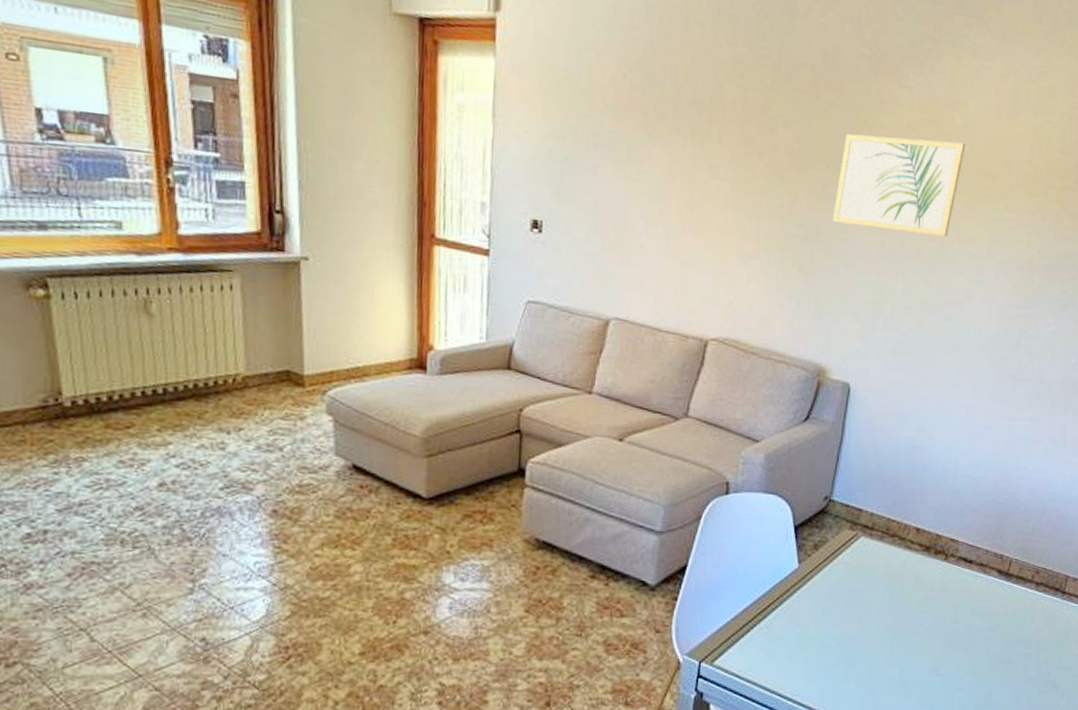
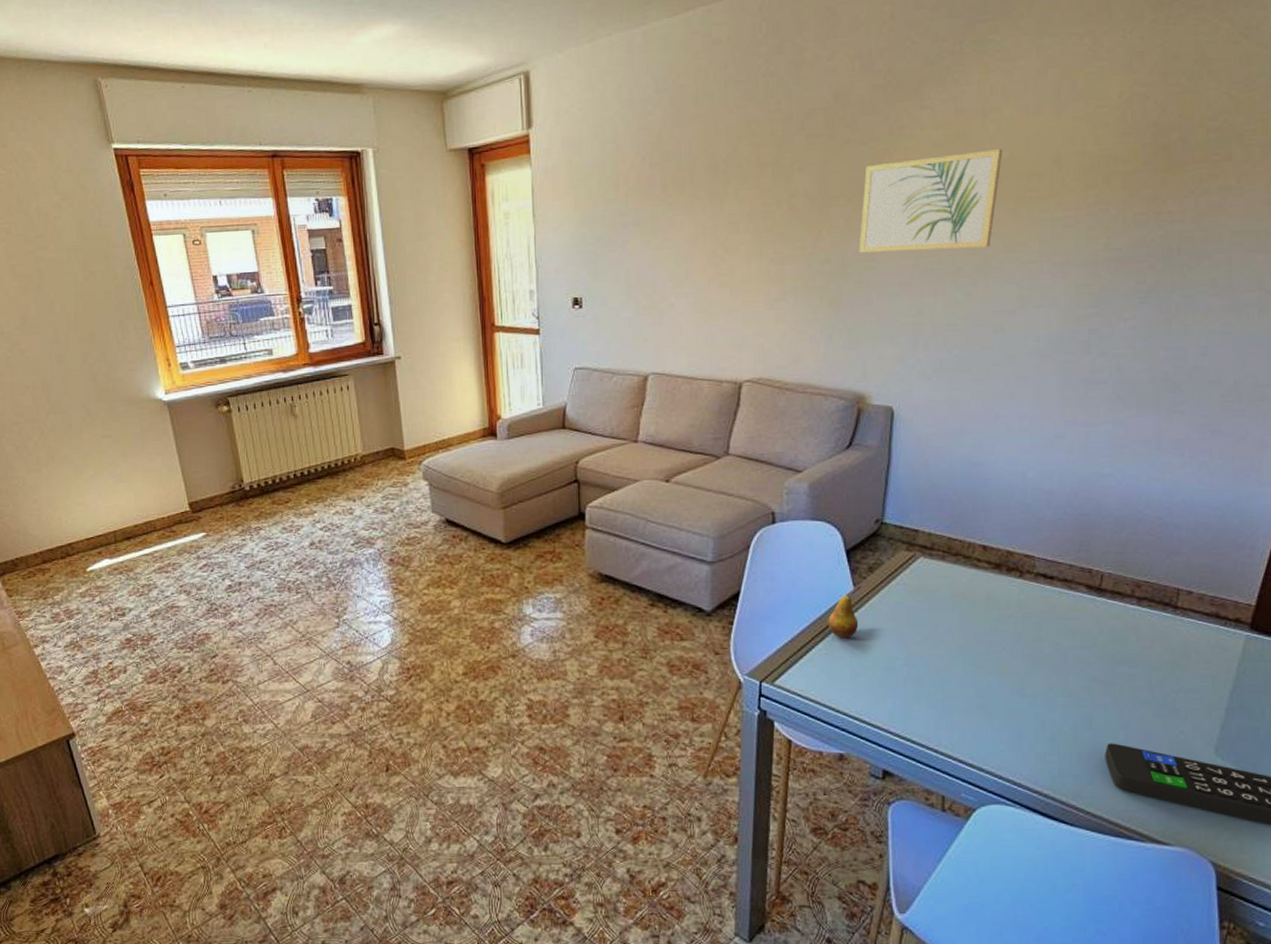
fruit: none [771,563,805,617] -> present [828,585,861,639]

